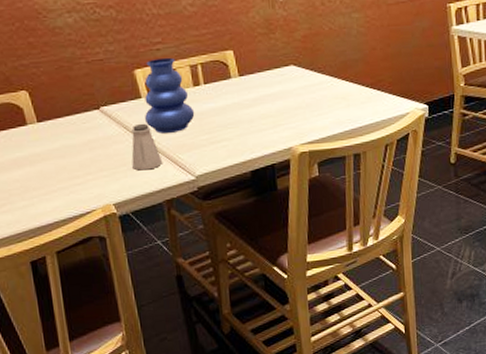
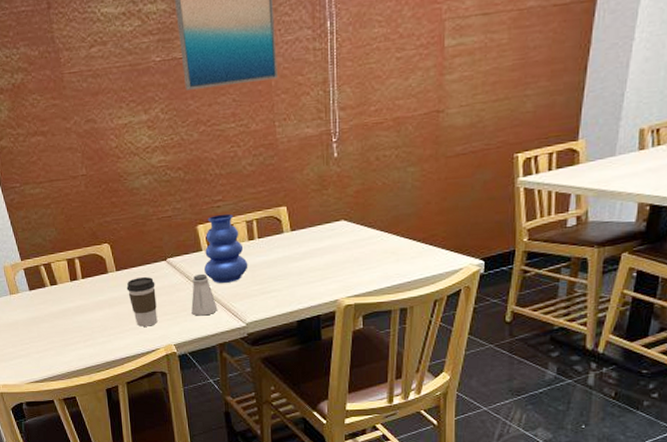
coffee cup: none [51,127,92,186] -> present [126,276,158,327]

